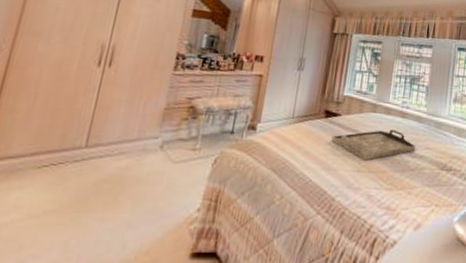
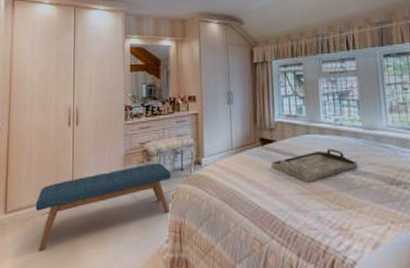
bench: none [22,122,219,212] -> present [35,163,171,251]

